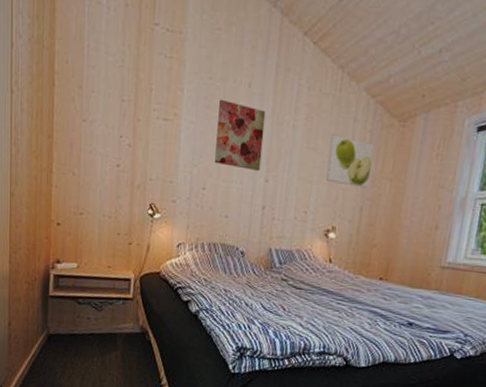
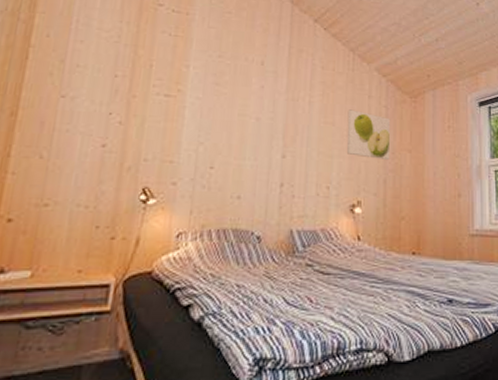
wall art: present [214,99,266,172] -> none [224,76,280,148]

